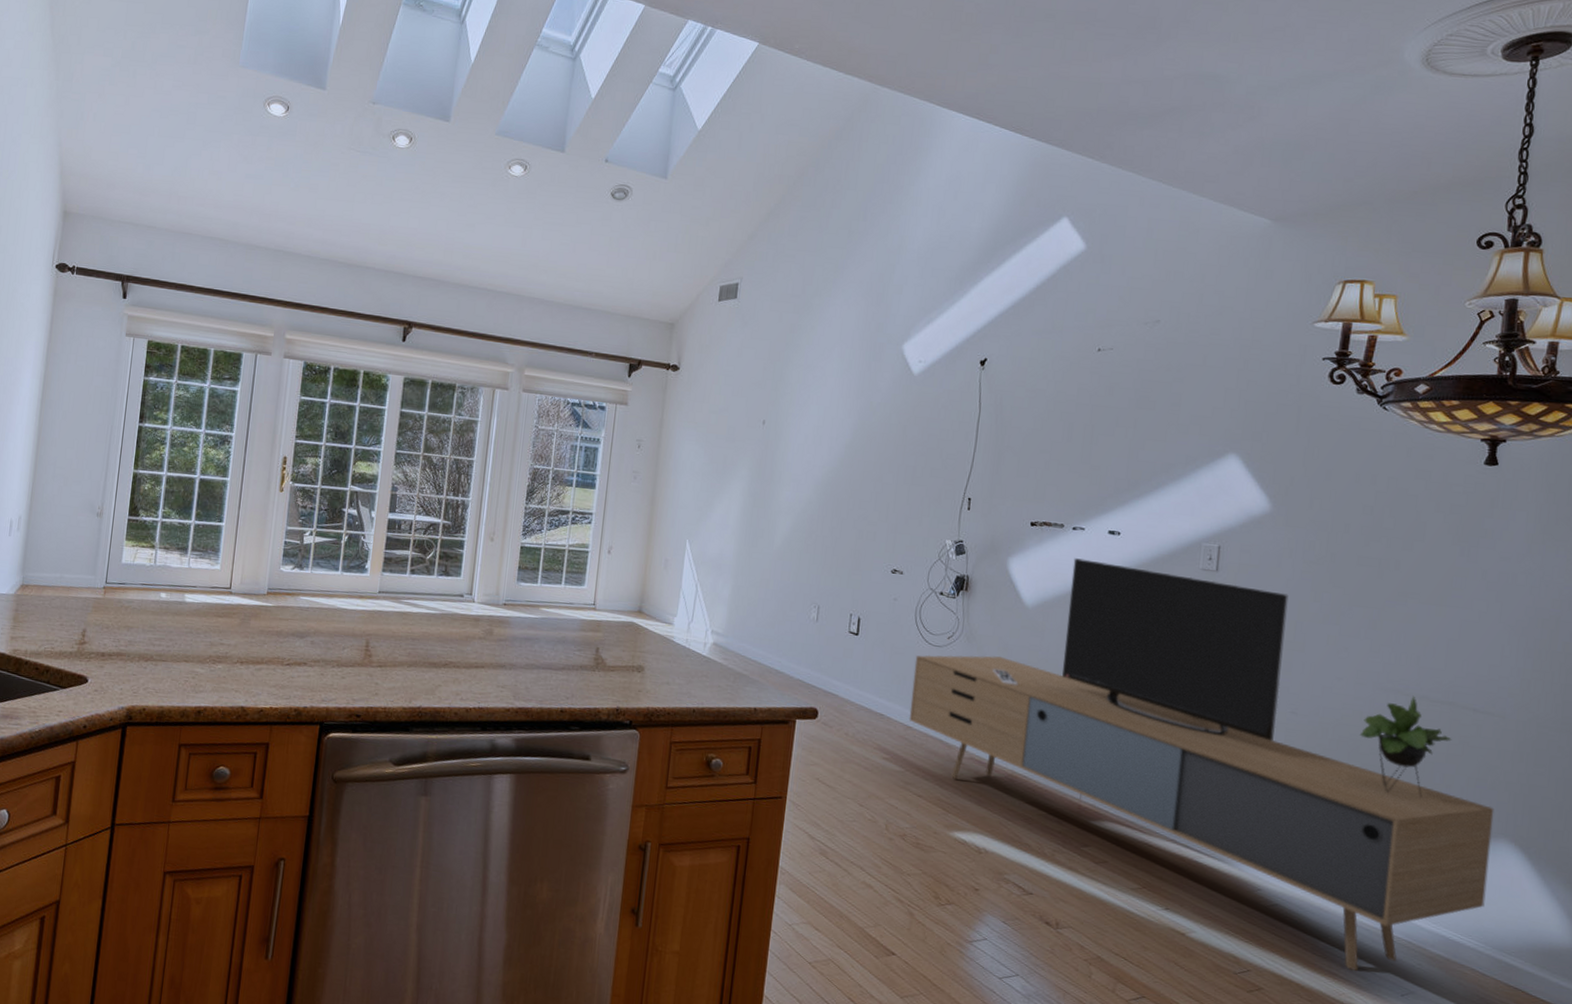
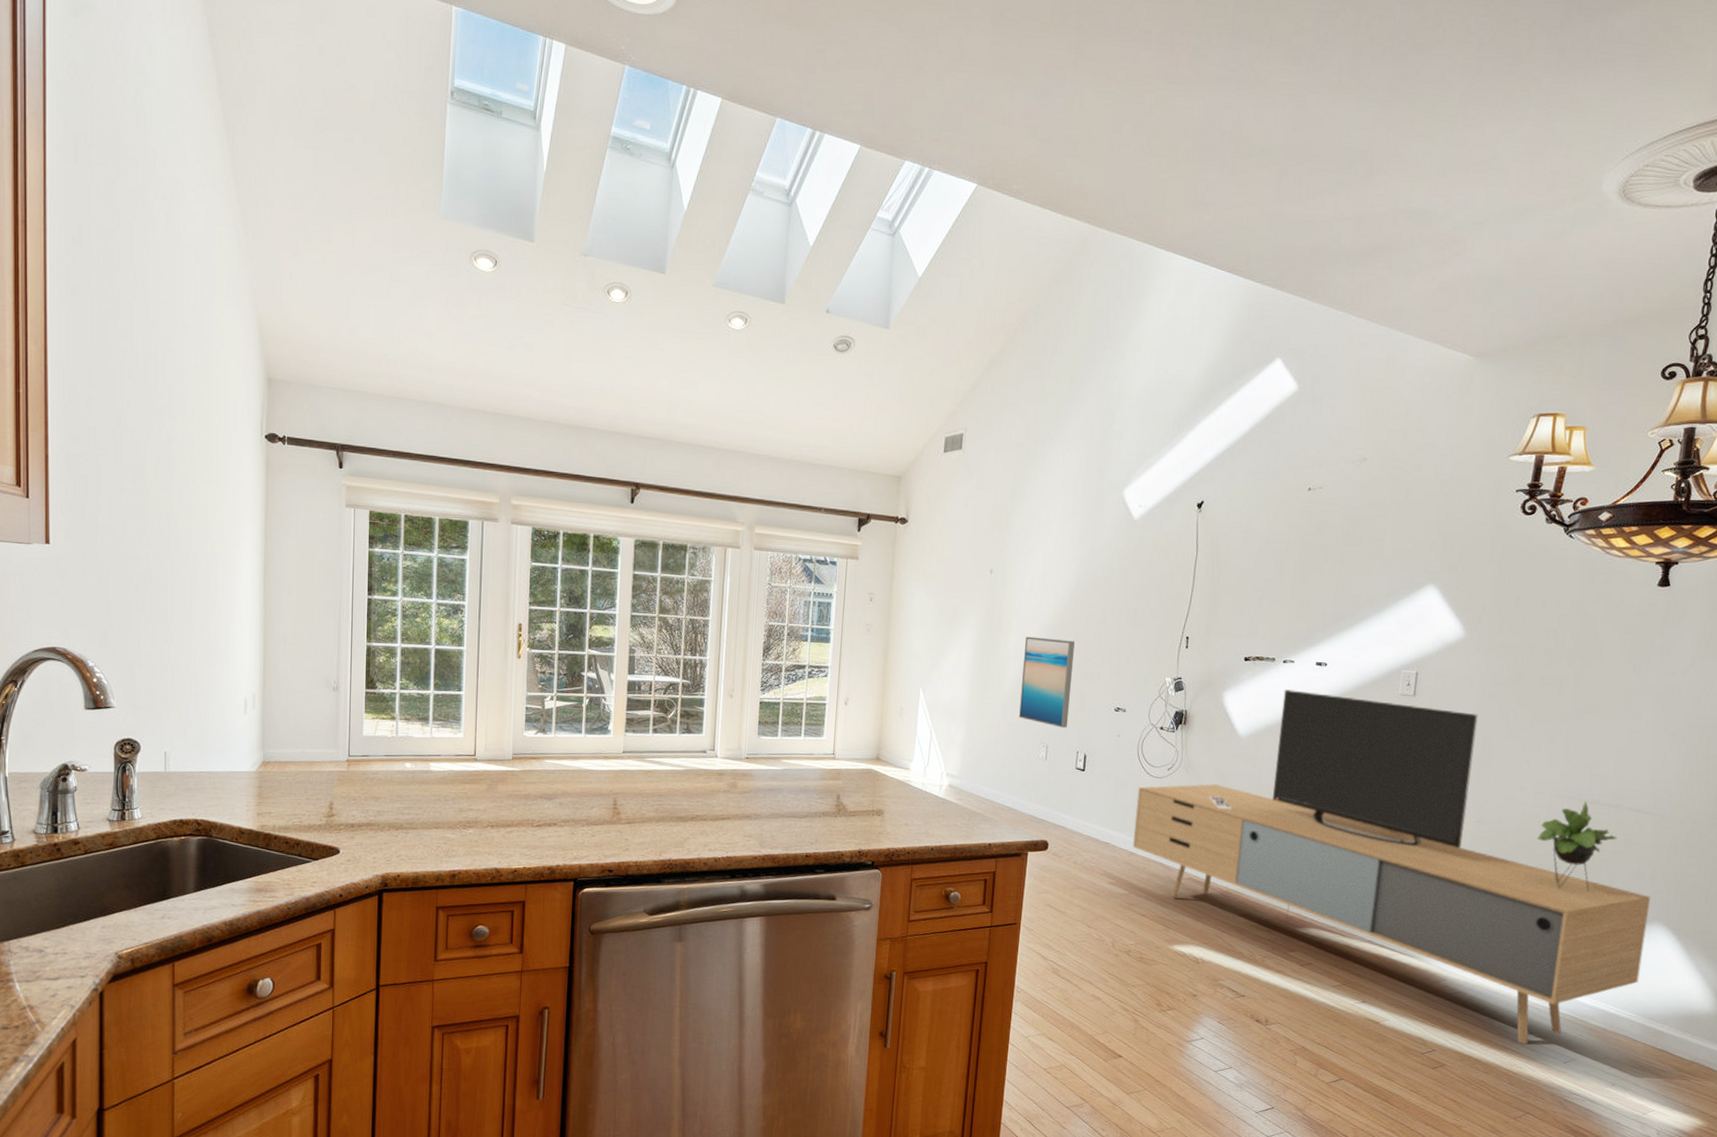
wall art: none [789,490,850,589] -> present [1019,636,1075,728]

